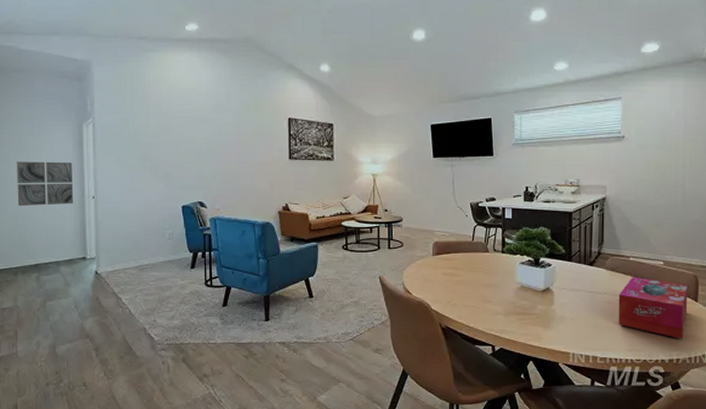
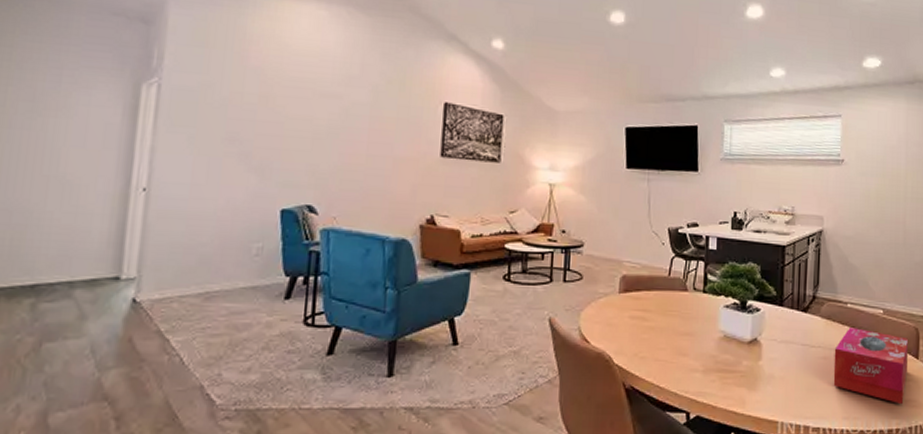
wall art: present [16,161,74,206] -> none [15,129,117,198]

